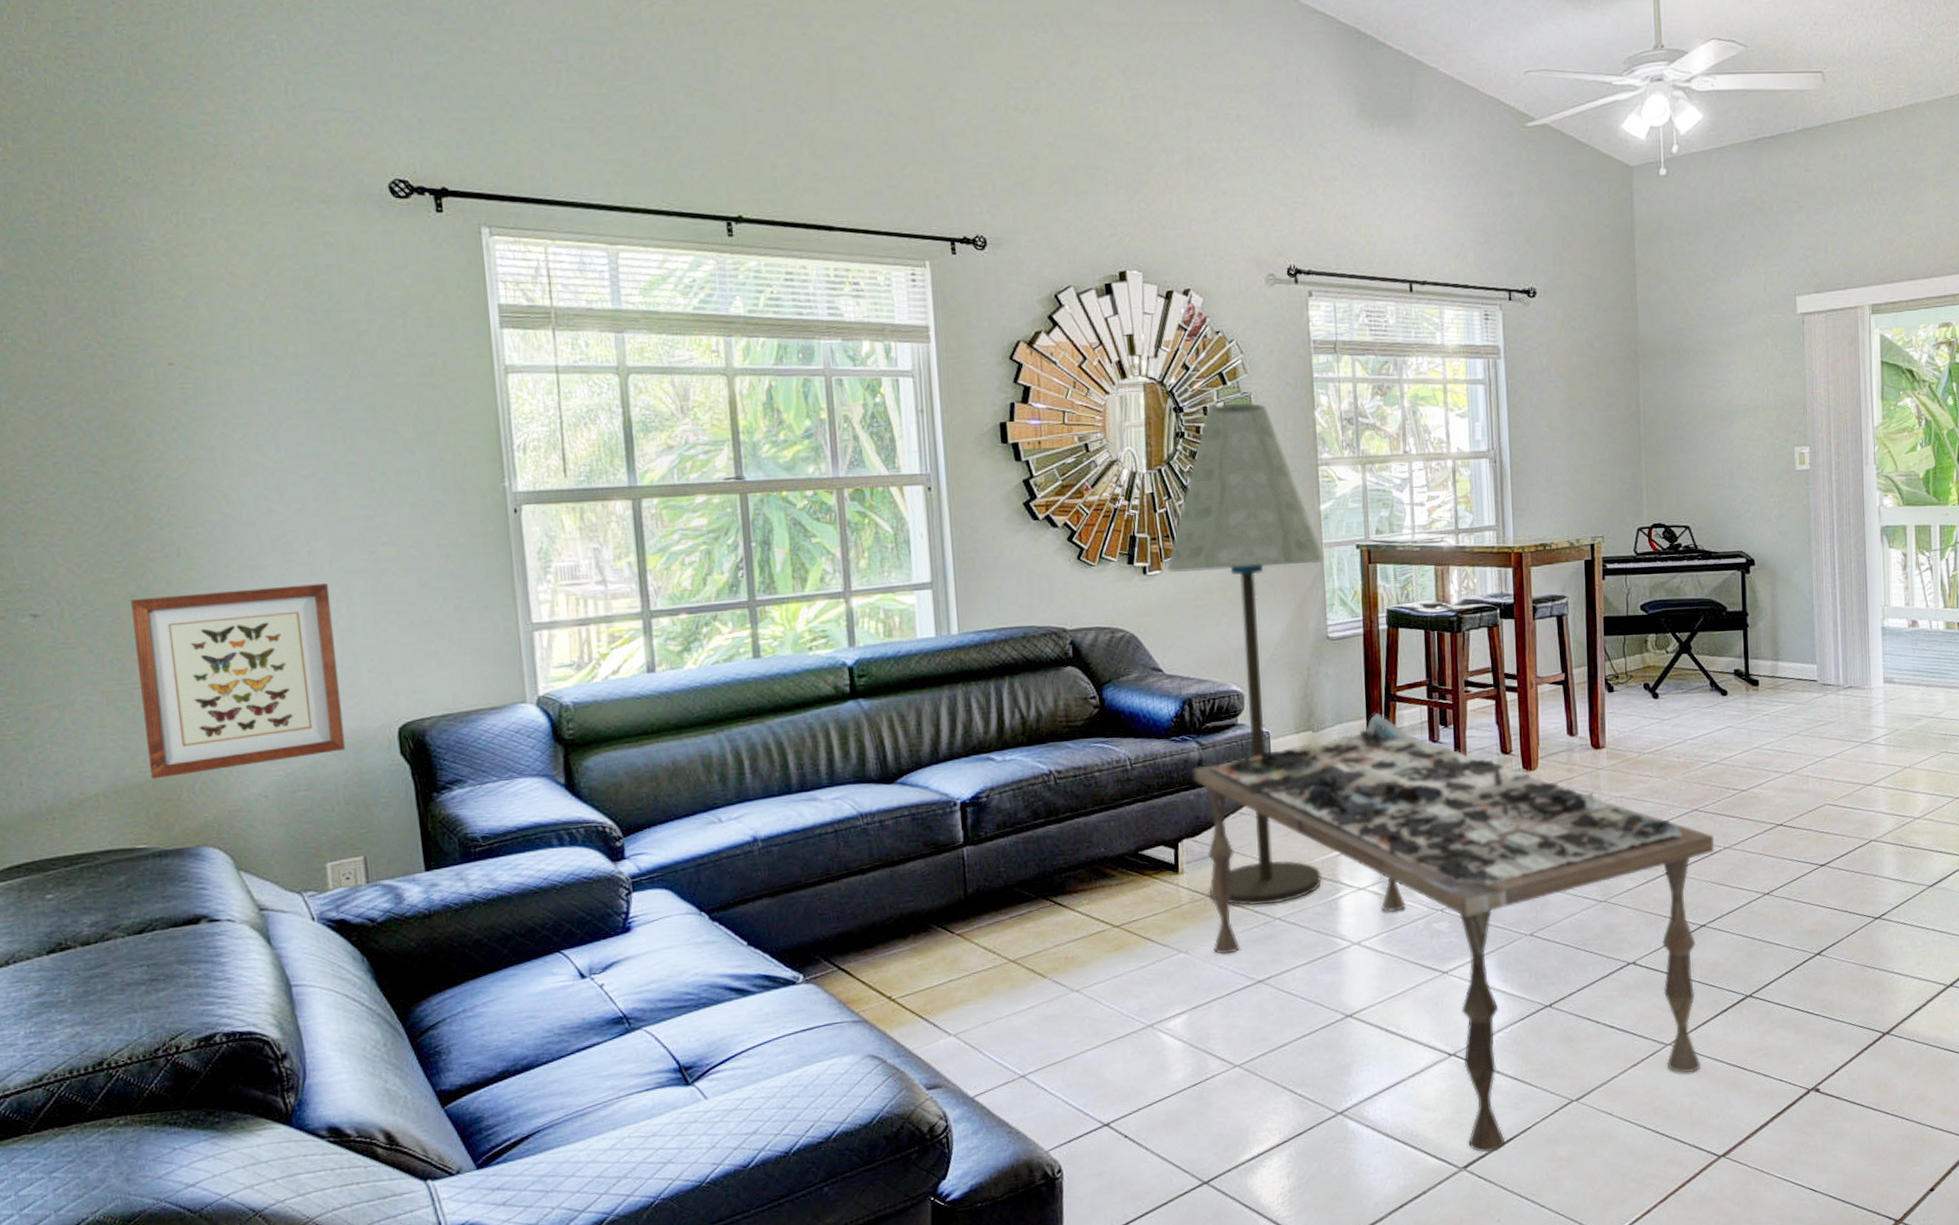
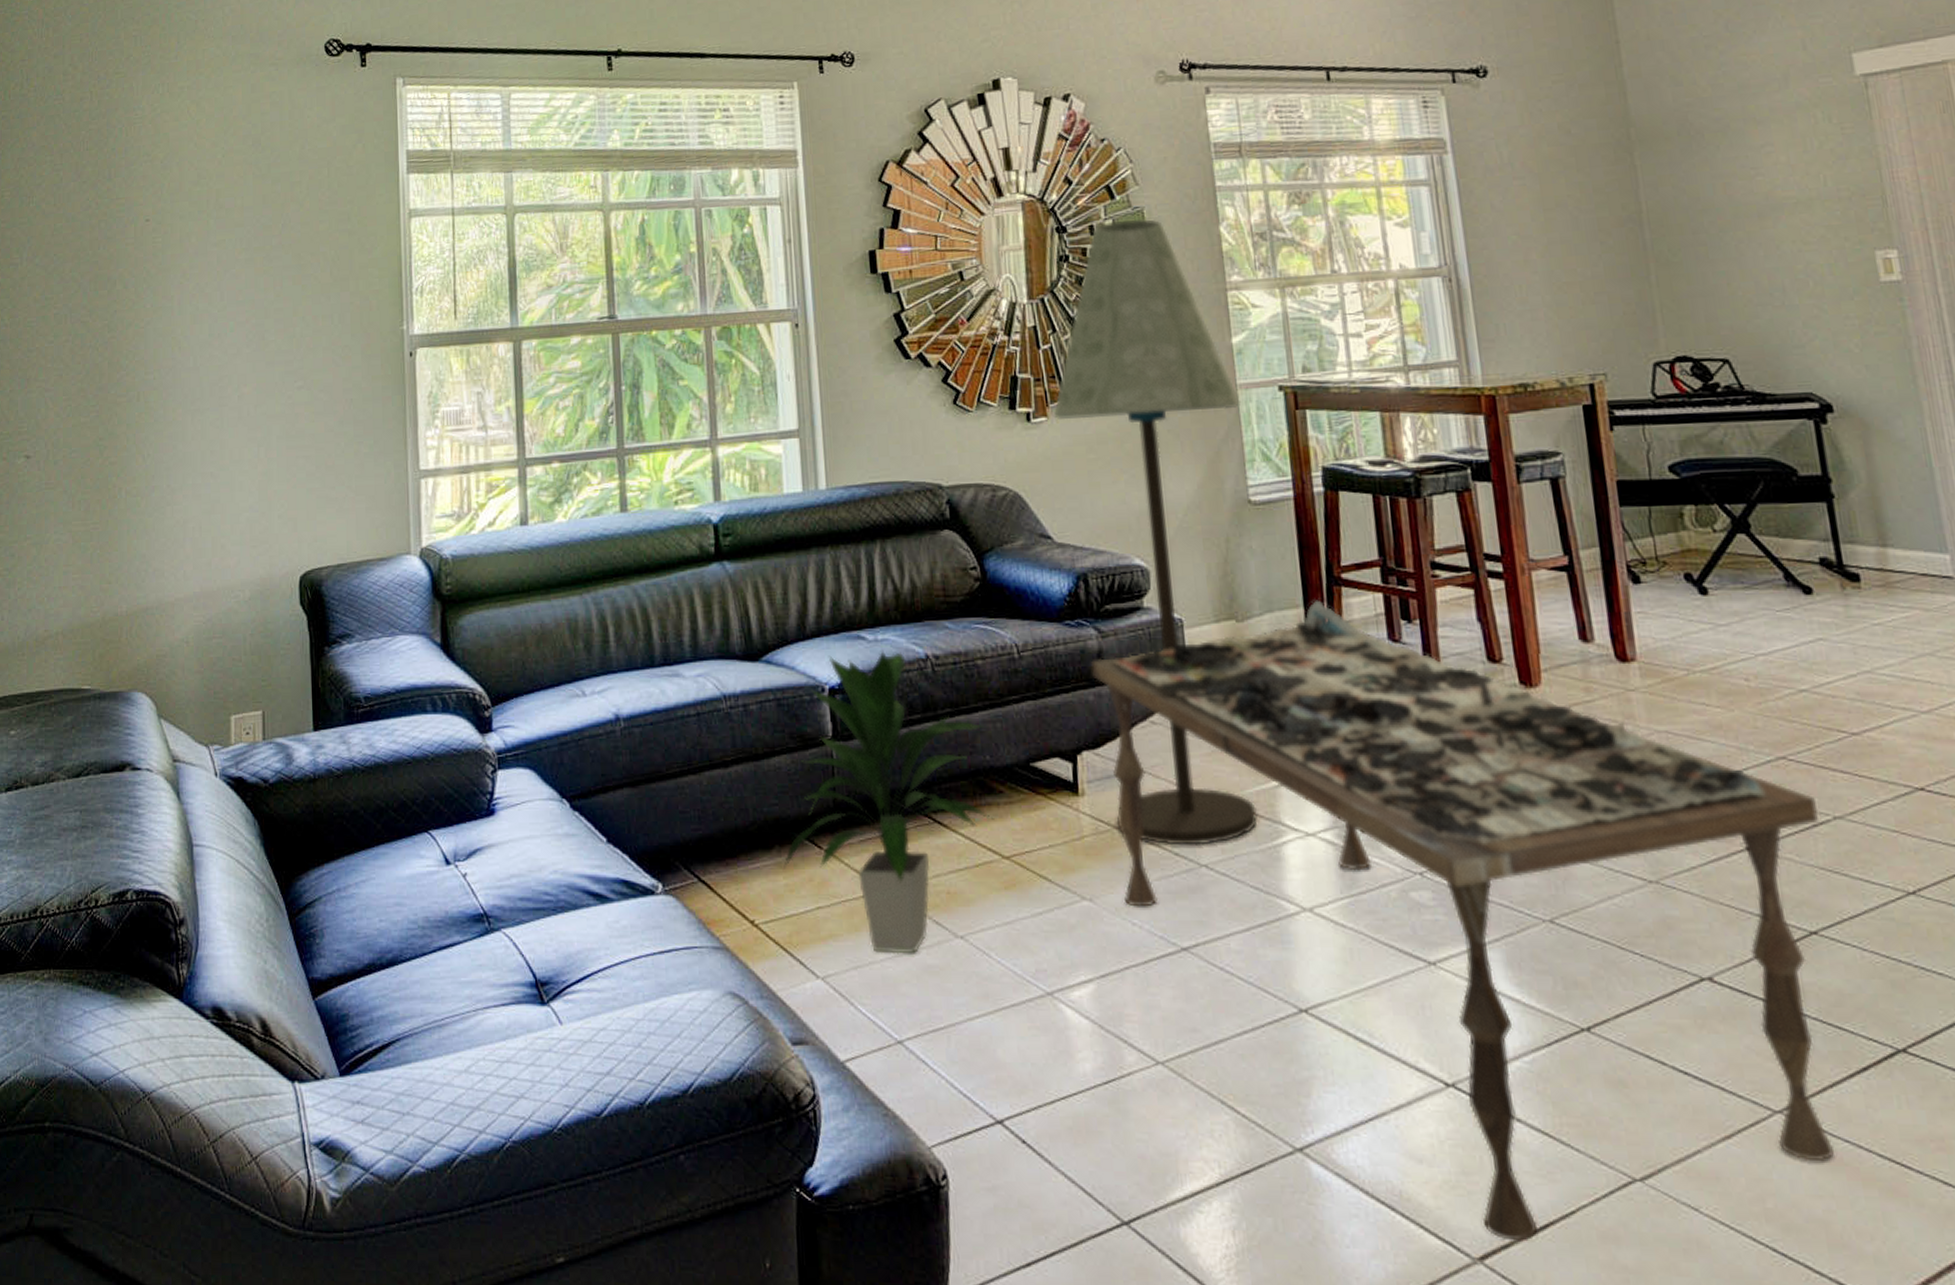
wall art: present [131,583,346,779] -> none [99,428,255,620]
indoor plant: none [918,768,1107,1010] -> present [783,649,994,954]

